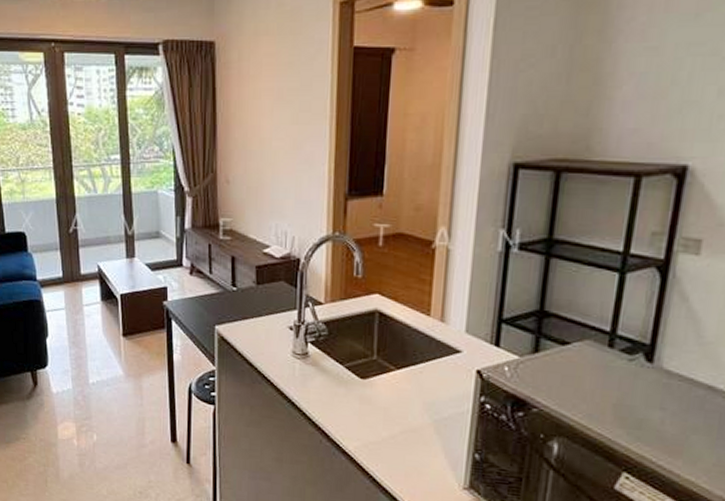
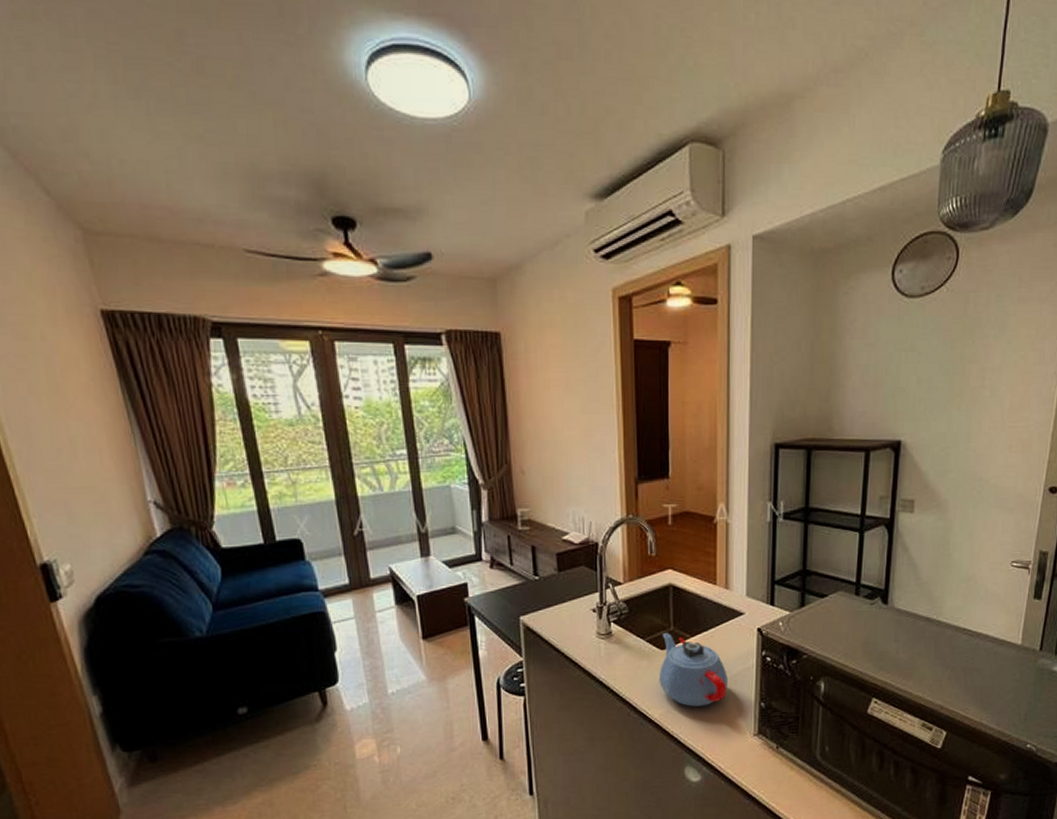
teapot: none [357,360,437,447] -> present [659,632,729,707]

